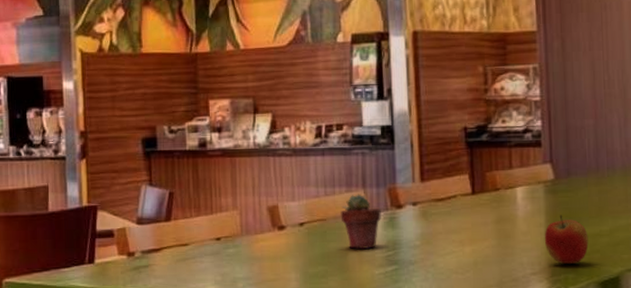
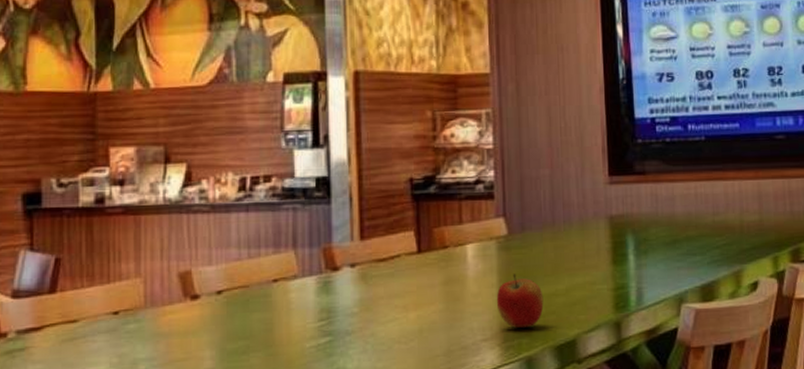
potted succulent: present [340,194,381,250] -> none [266,255,314,320]

